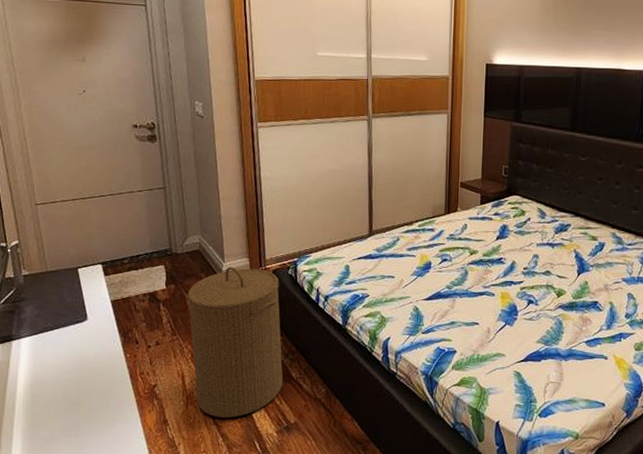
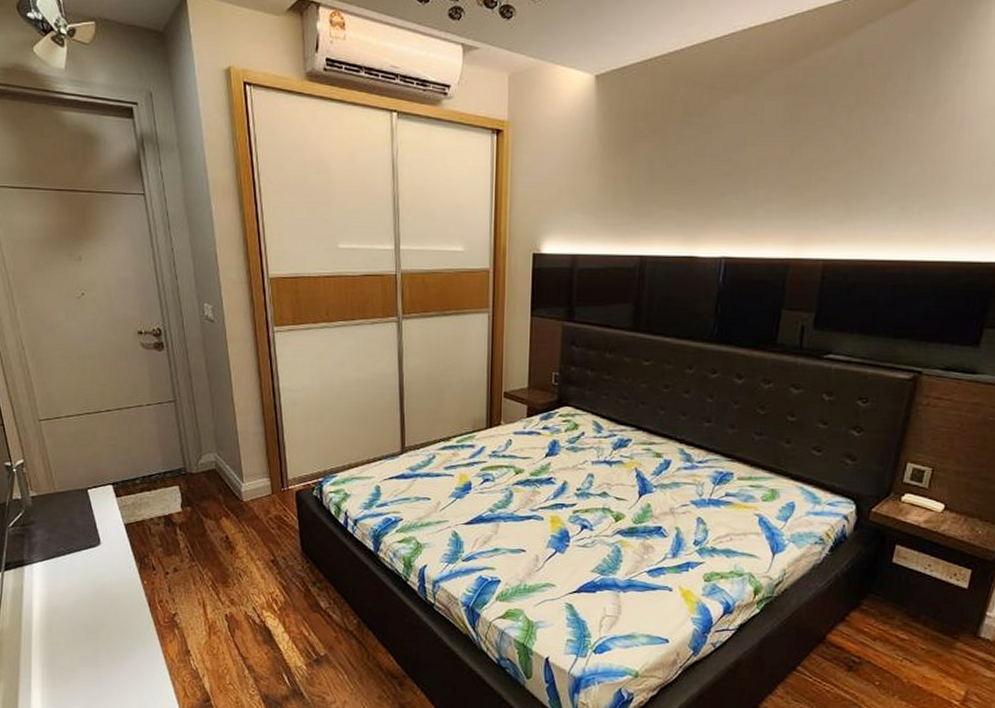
laundry hamper: present [187,266,283,419] -> none [205,487,311,650]

